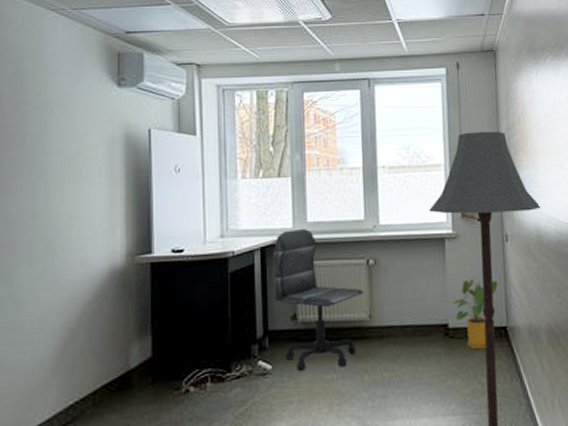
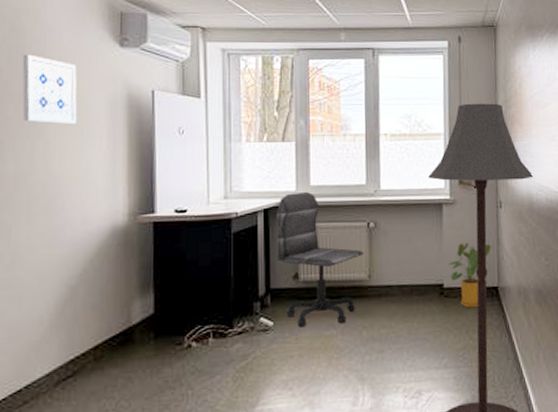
wall art: none [24,97,77,166] -> present [22,54,77,125]

